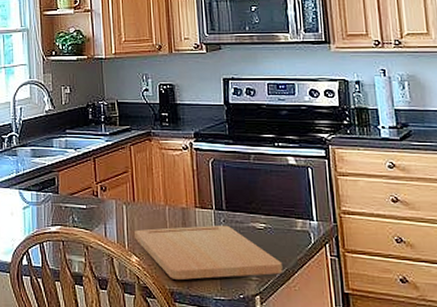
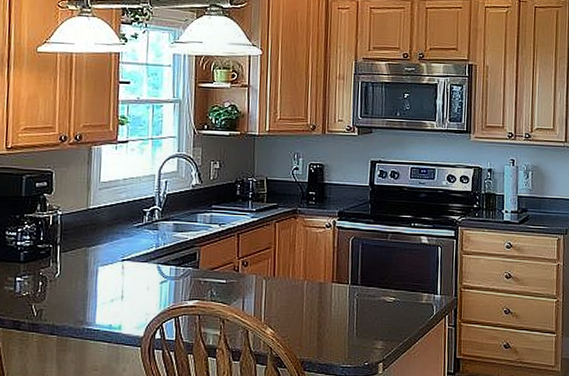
cutting board: present [135,225,283,280] -> none [272,298,406,350]

